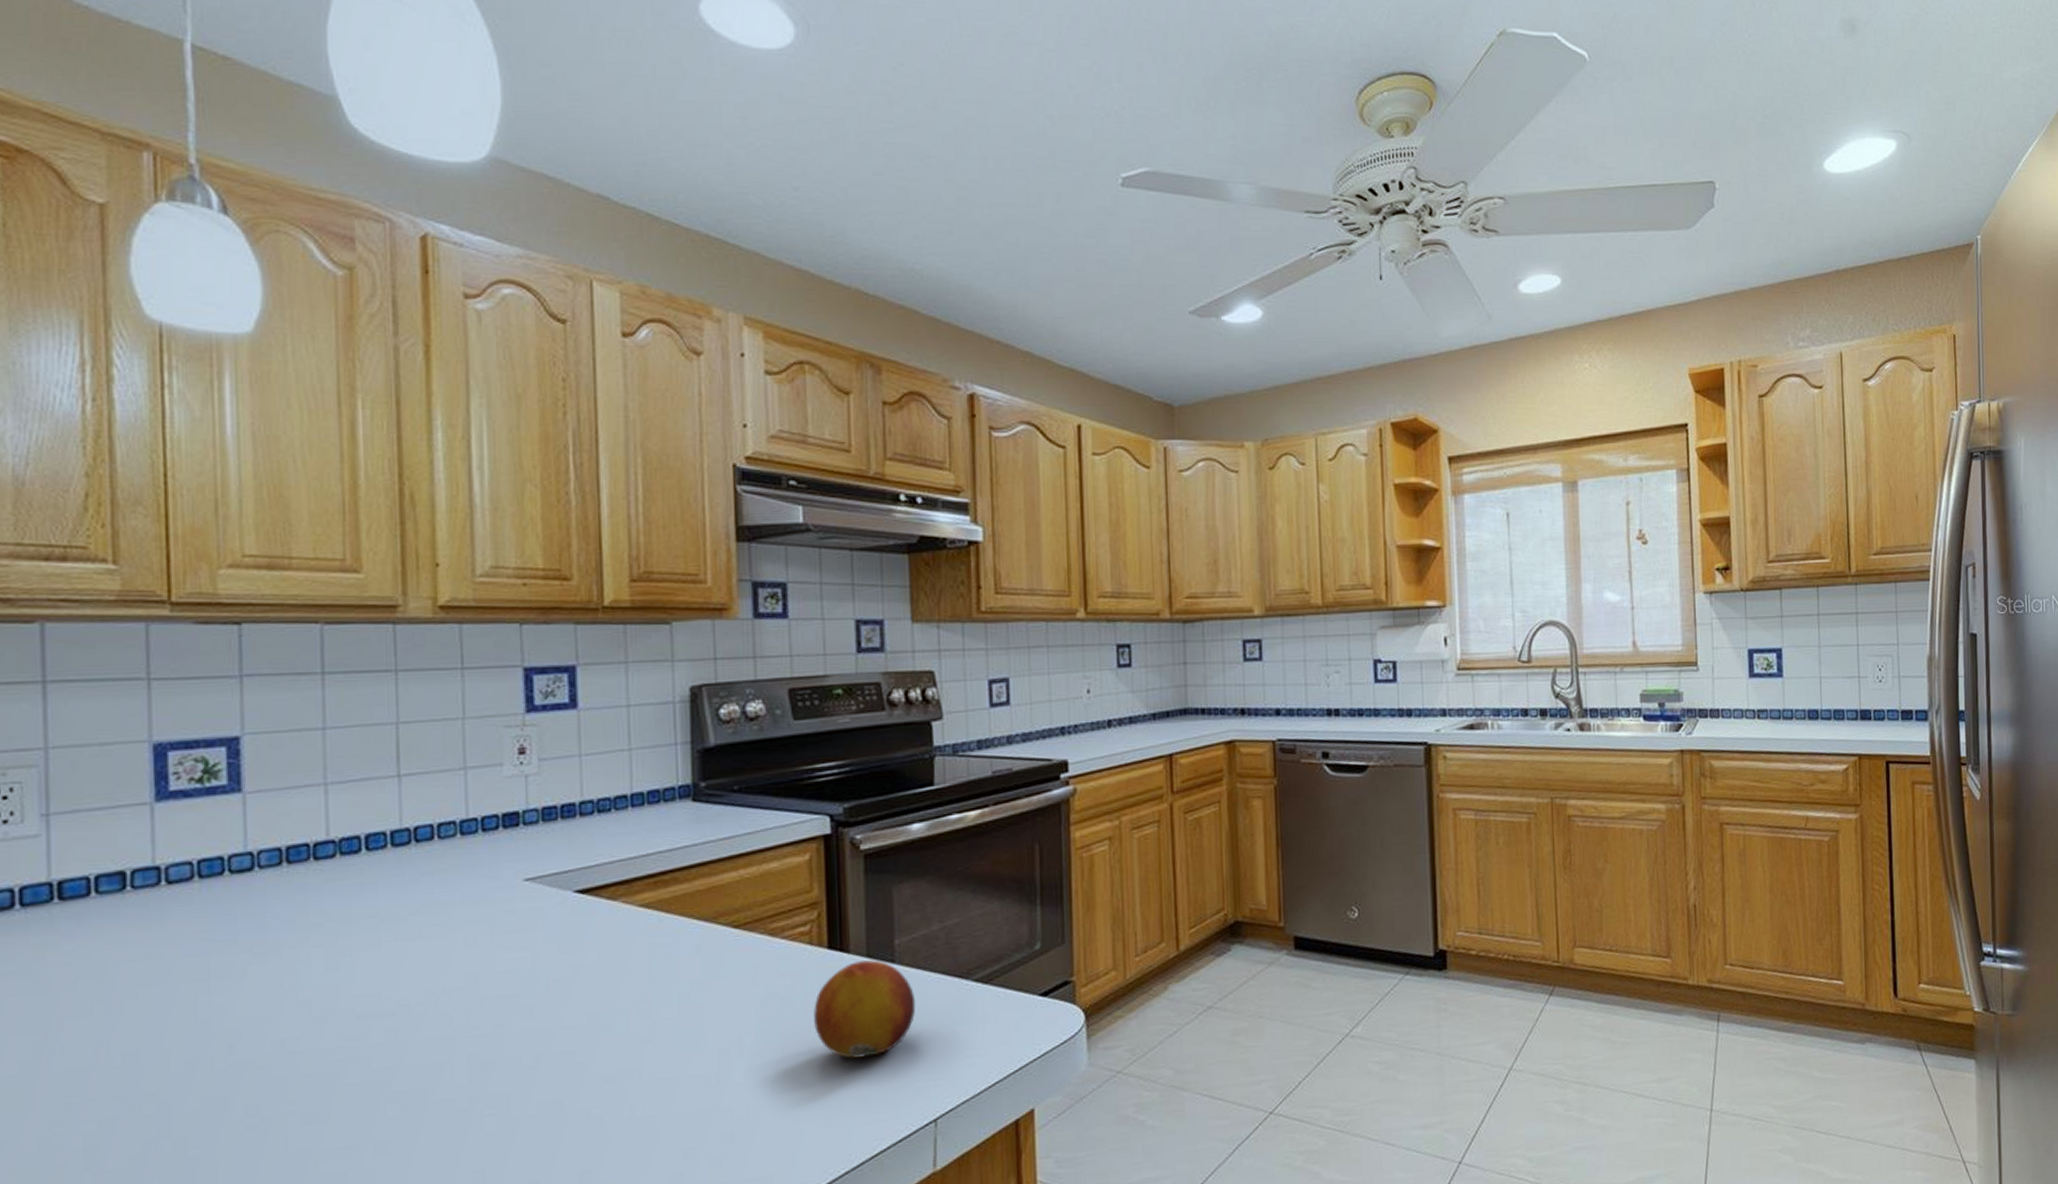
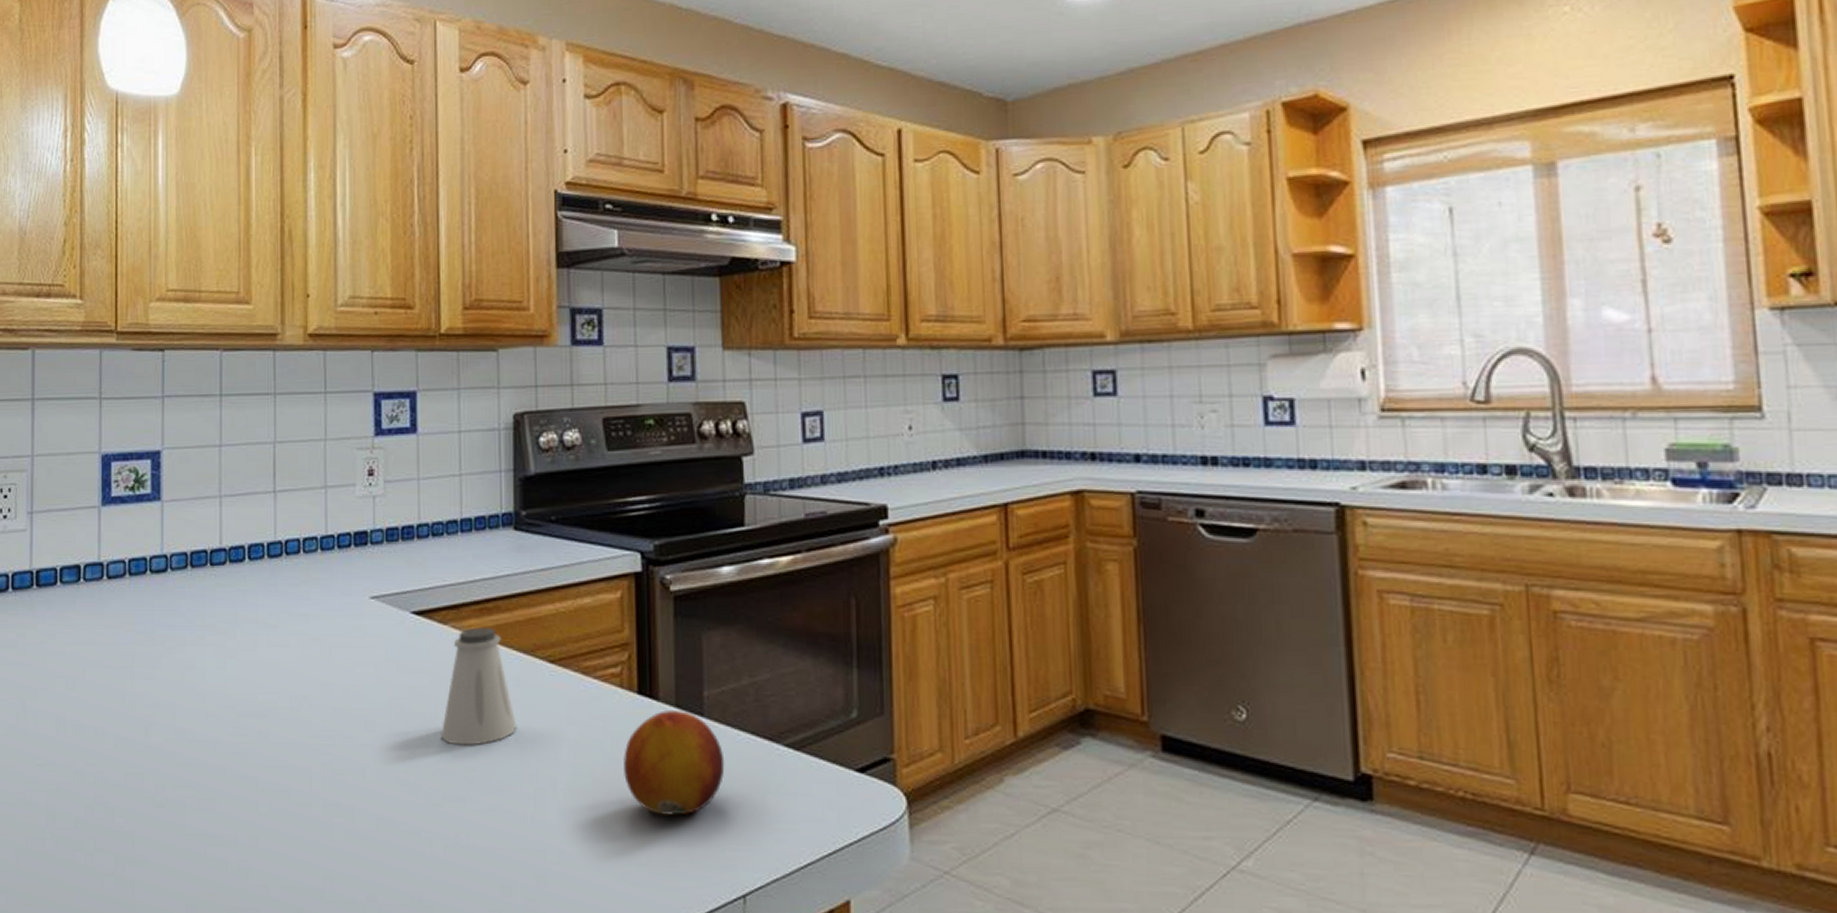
saltshaker: none [611,899,698,1020] -> present [440,627,517,746]

